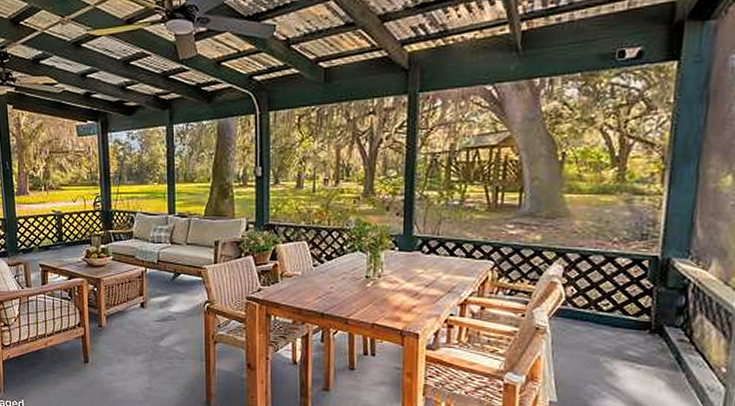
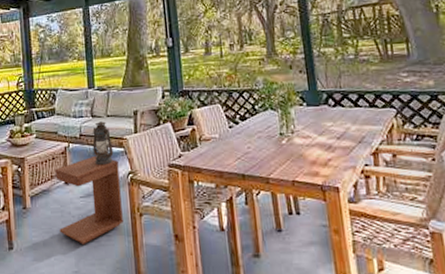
side table: none [130,282,197,364] -> present [54,155,123,244]
lantern: none [166,249,191,293] -> present [89,121,114,166]

